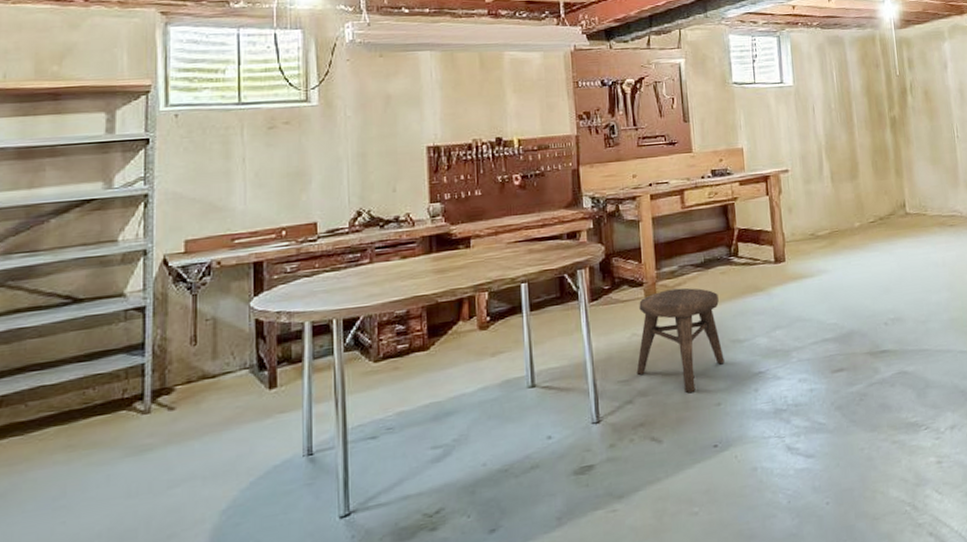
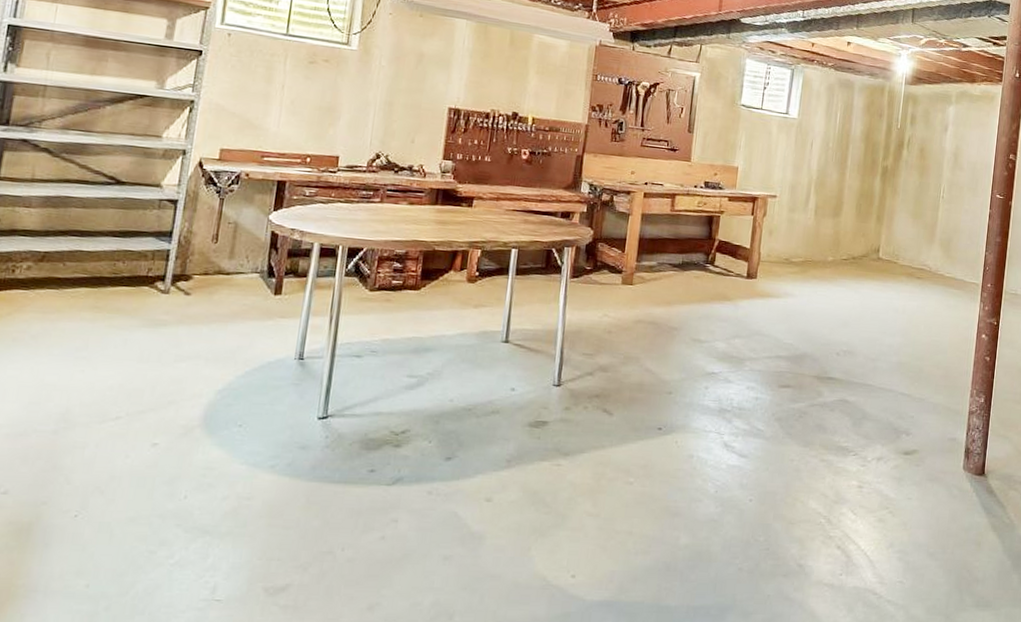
stool: present [636,287,725,394] -> none [601,281,689,378]

